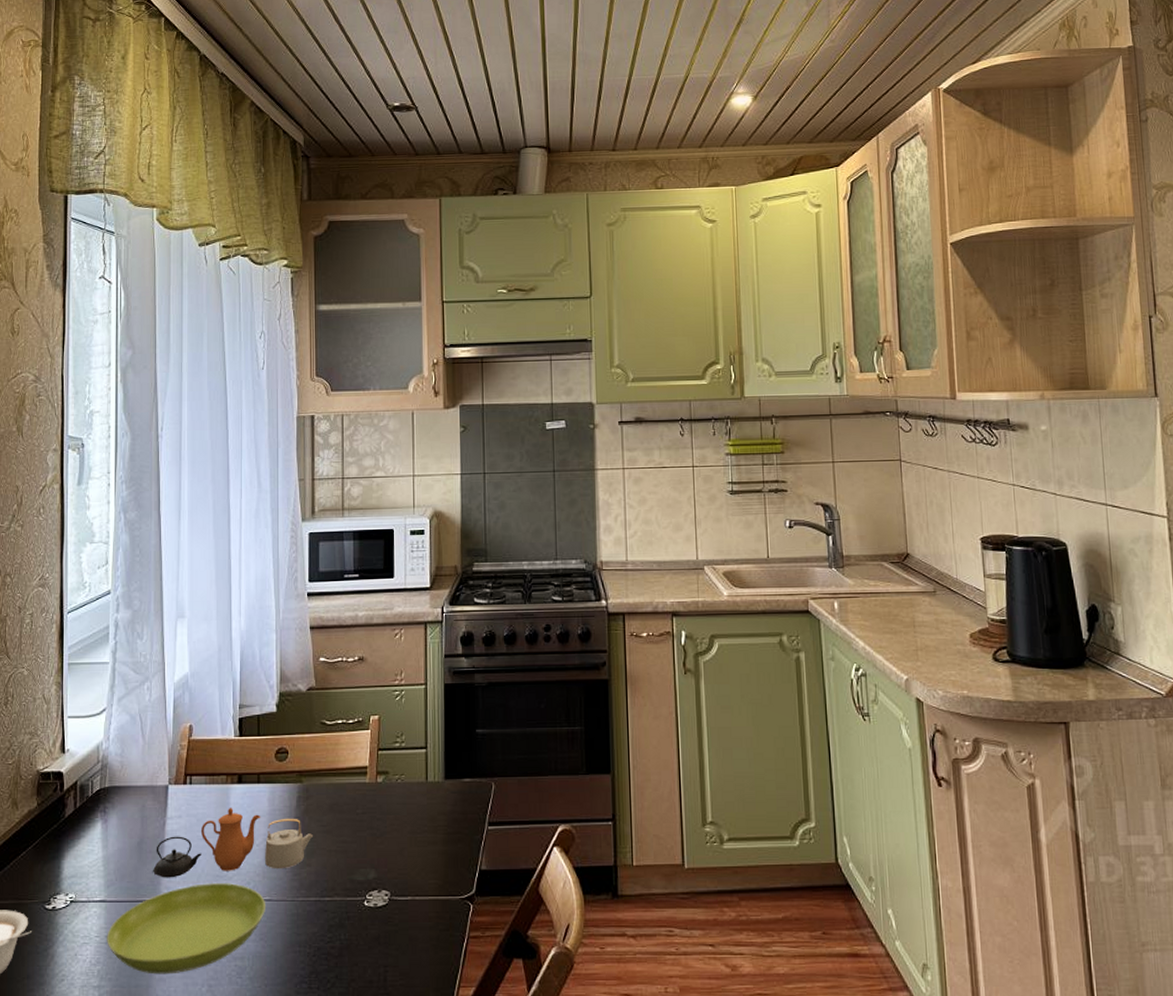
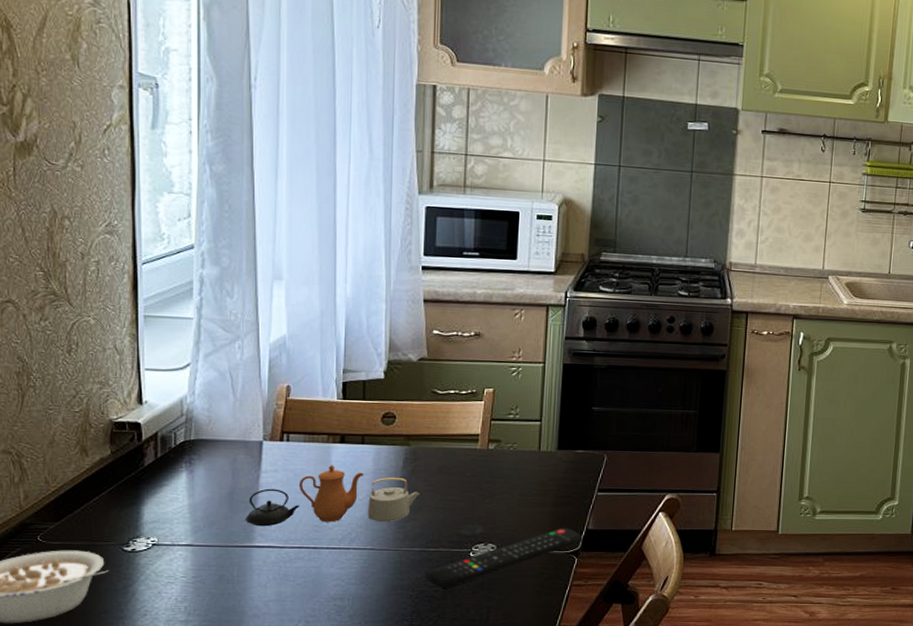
saucer: present [107,883,265,975] -> none [194,532,367,612]
remote control: none [322,868,477,944] -> present [426,527,583,589]

